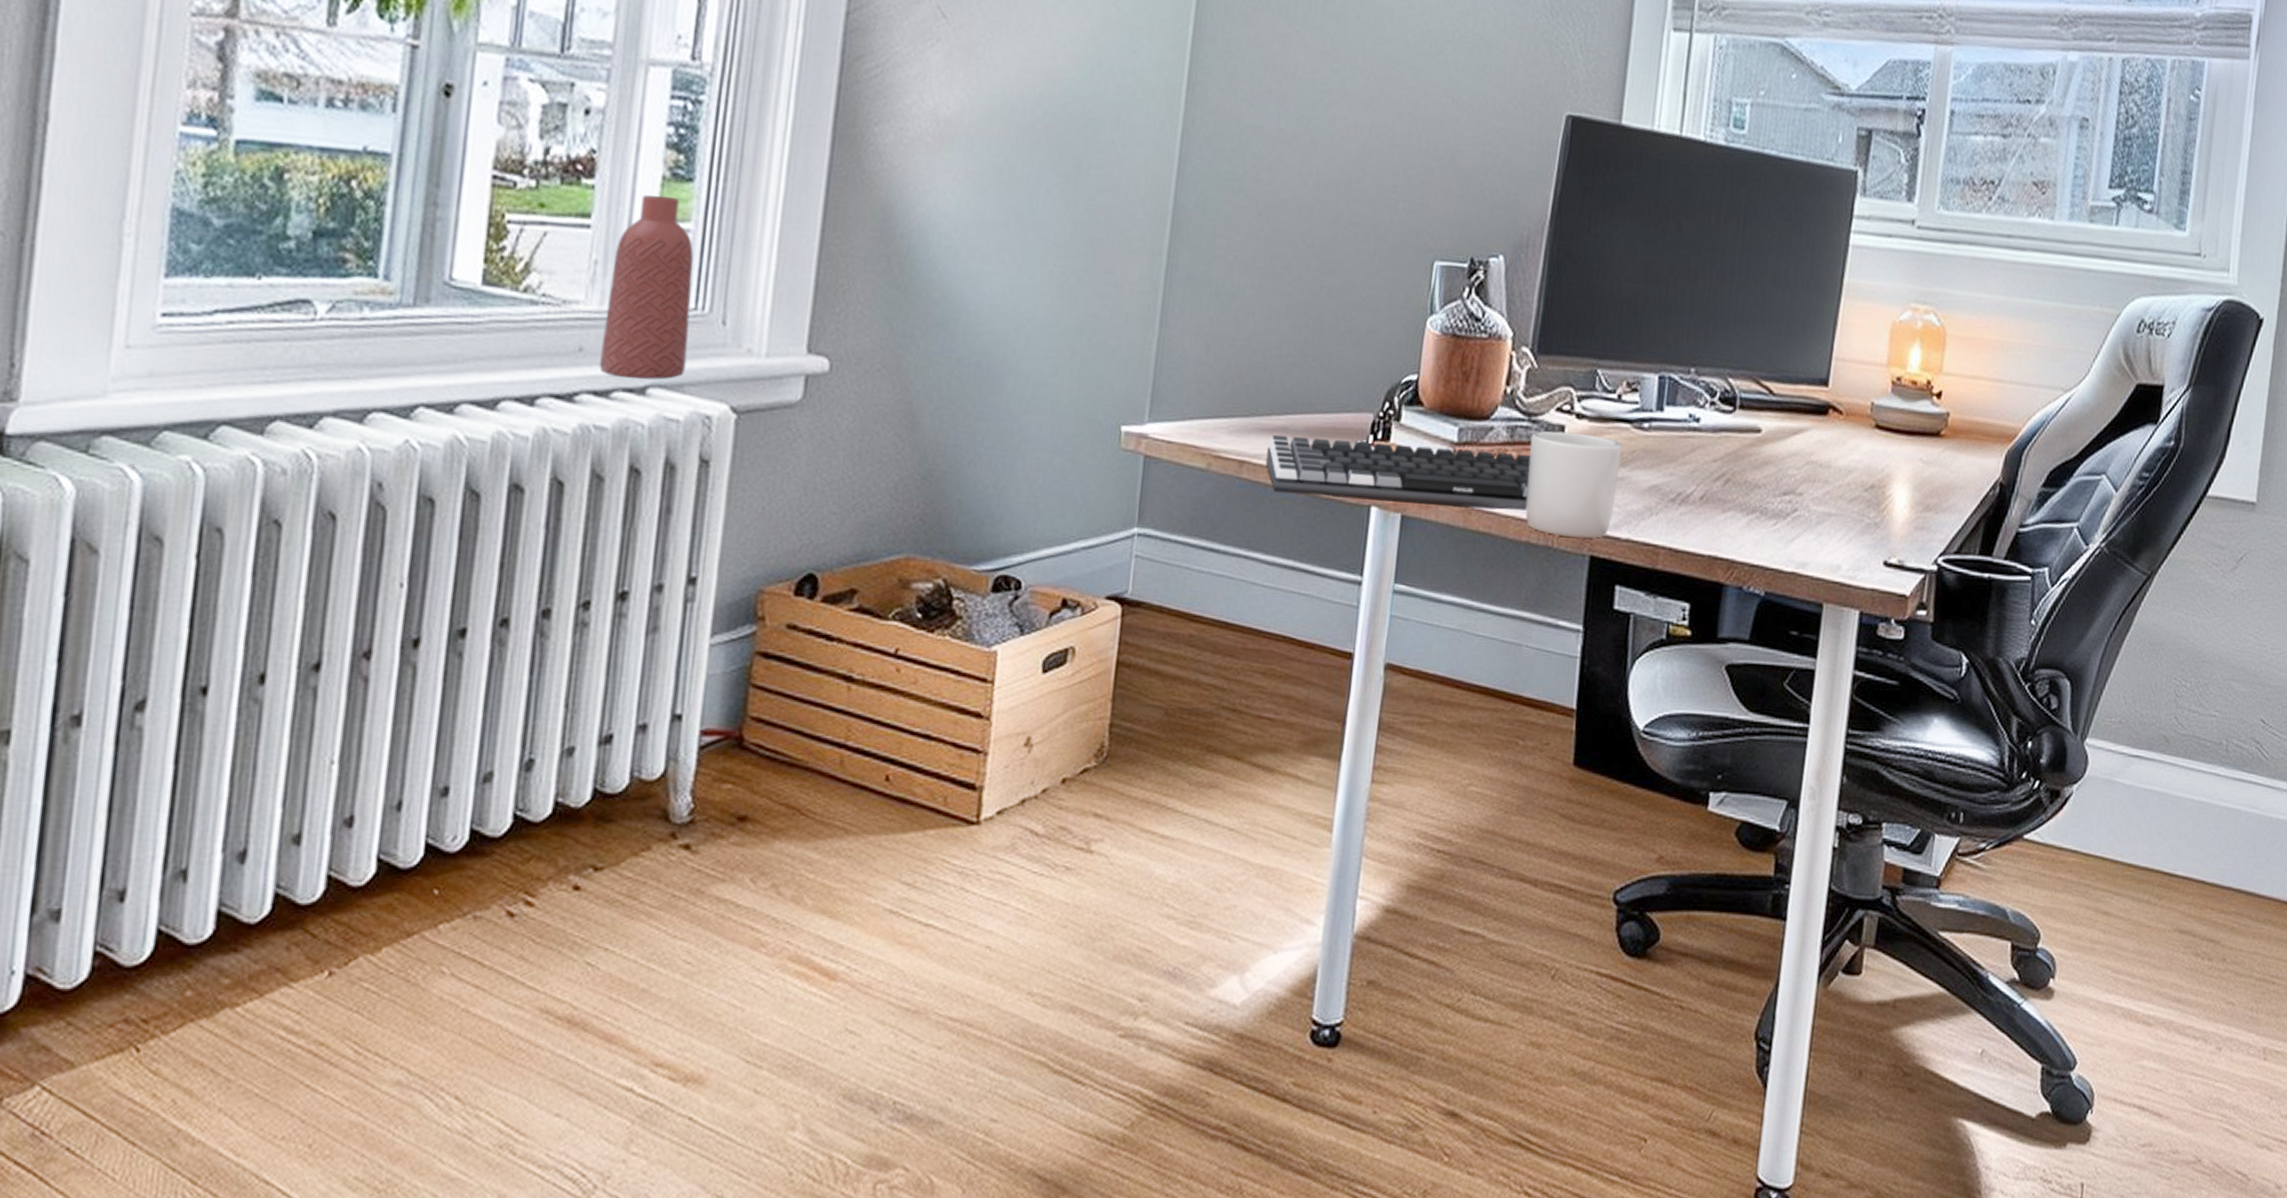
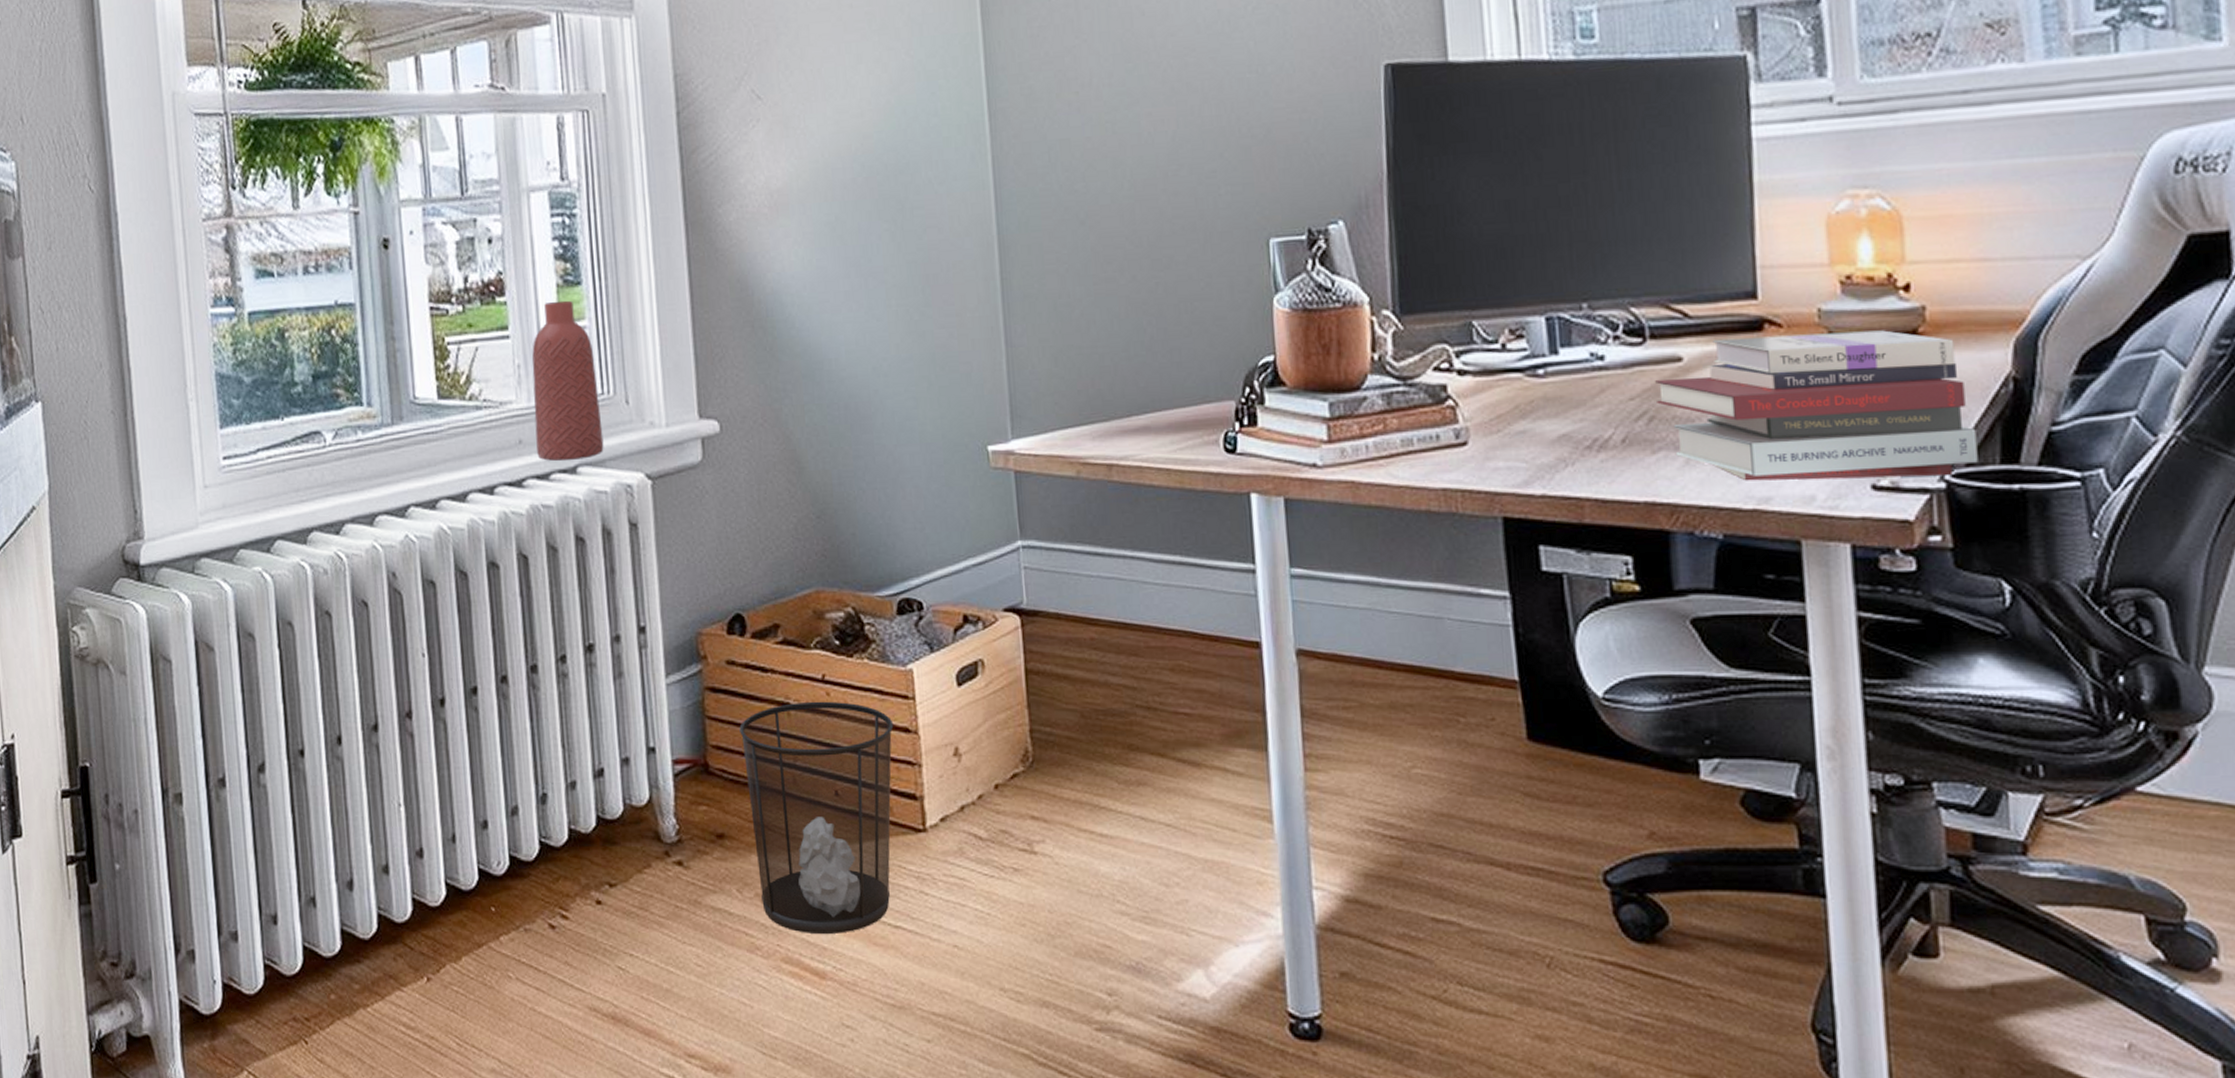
waste bin: none [777,676,966,932] -> present [739,701,894,935]
computer keyboard: present [1266,435,1531,511] -> none [1133,421,1420,491]
mug: present [1525,430,1623,539] -> none [1410,390,1521,501]
books: none [1734,417,1967,560] -> present [1655,330,1978,481]

